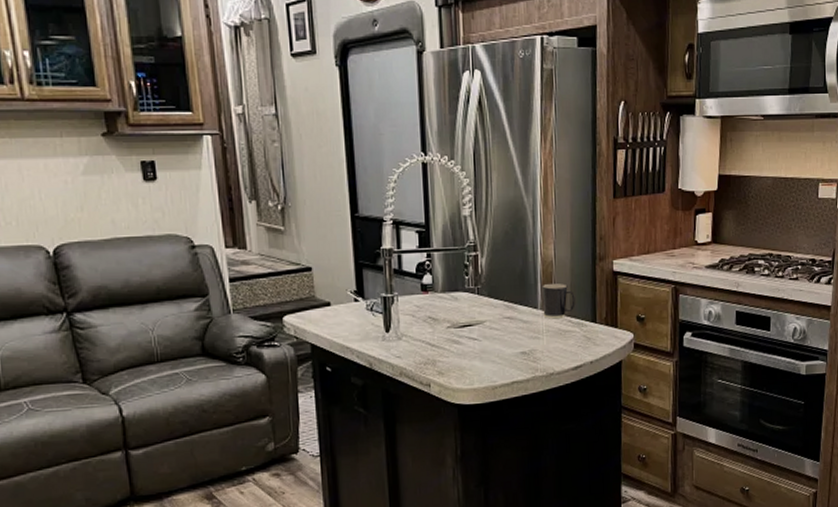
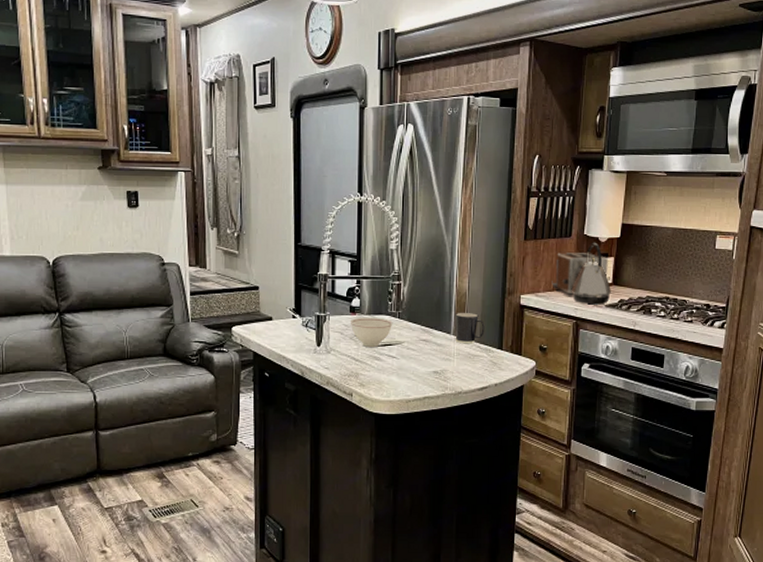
bowl: none [422,294,472,331] -> present [350,317,393,348]
toaster: none [646,208,706,260] -> present [552,251,608,297]
kettle: none [667,196,711,267] -> present [571,242,611,305]

